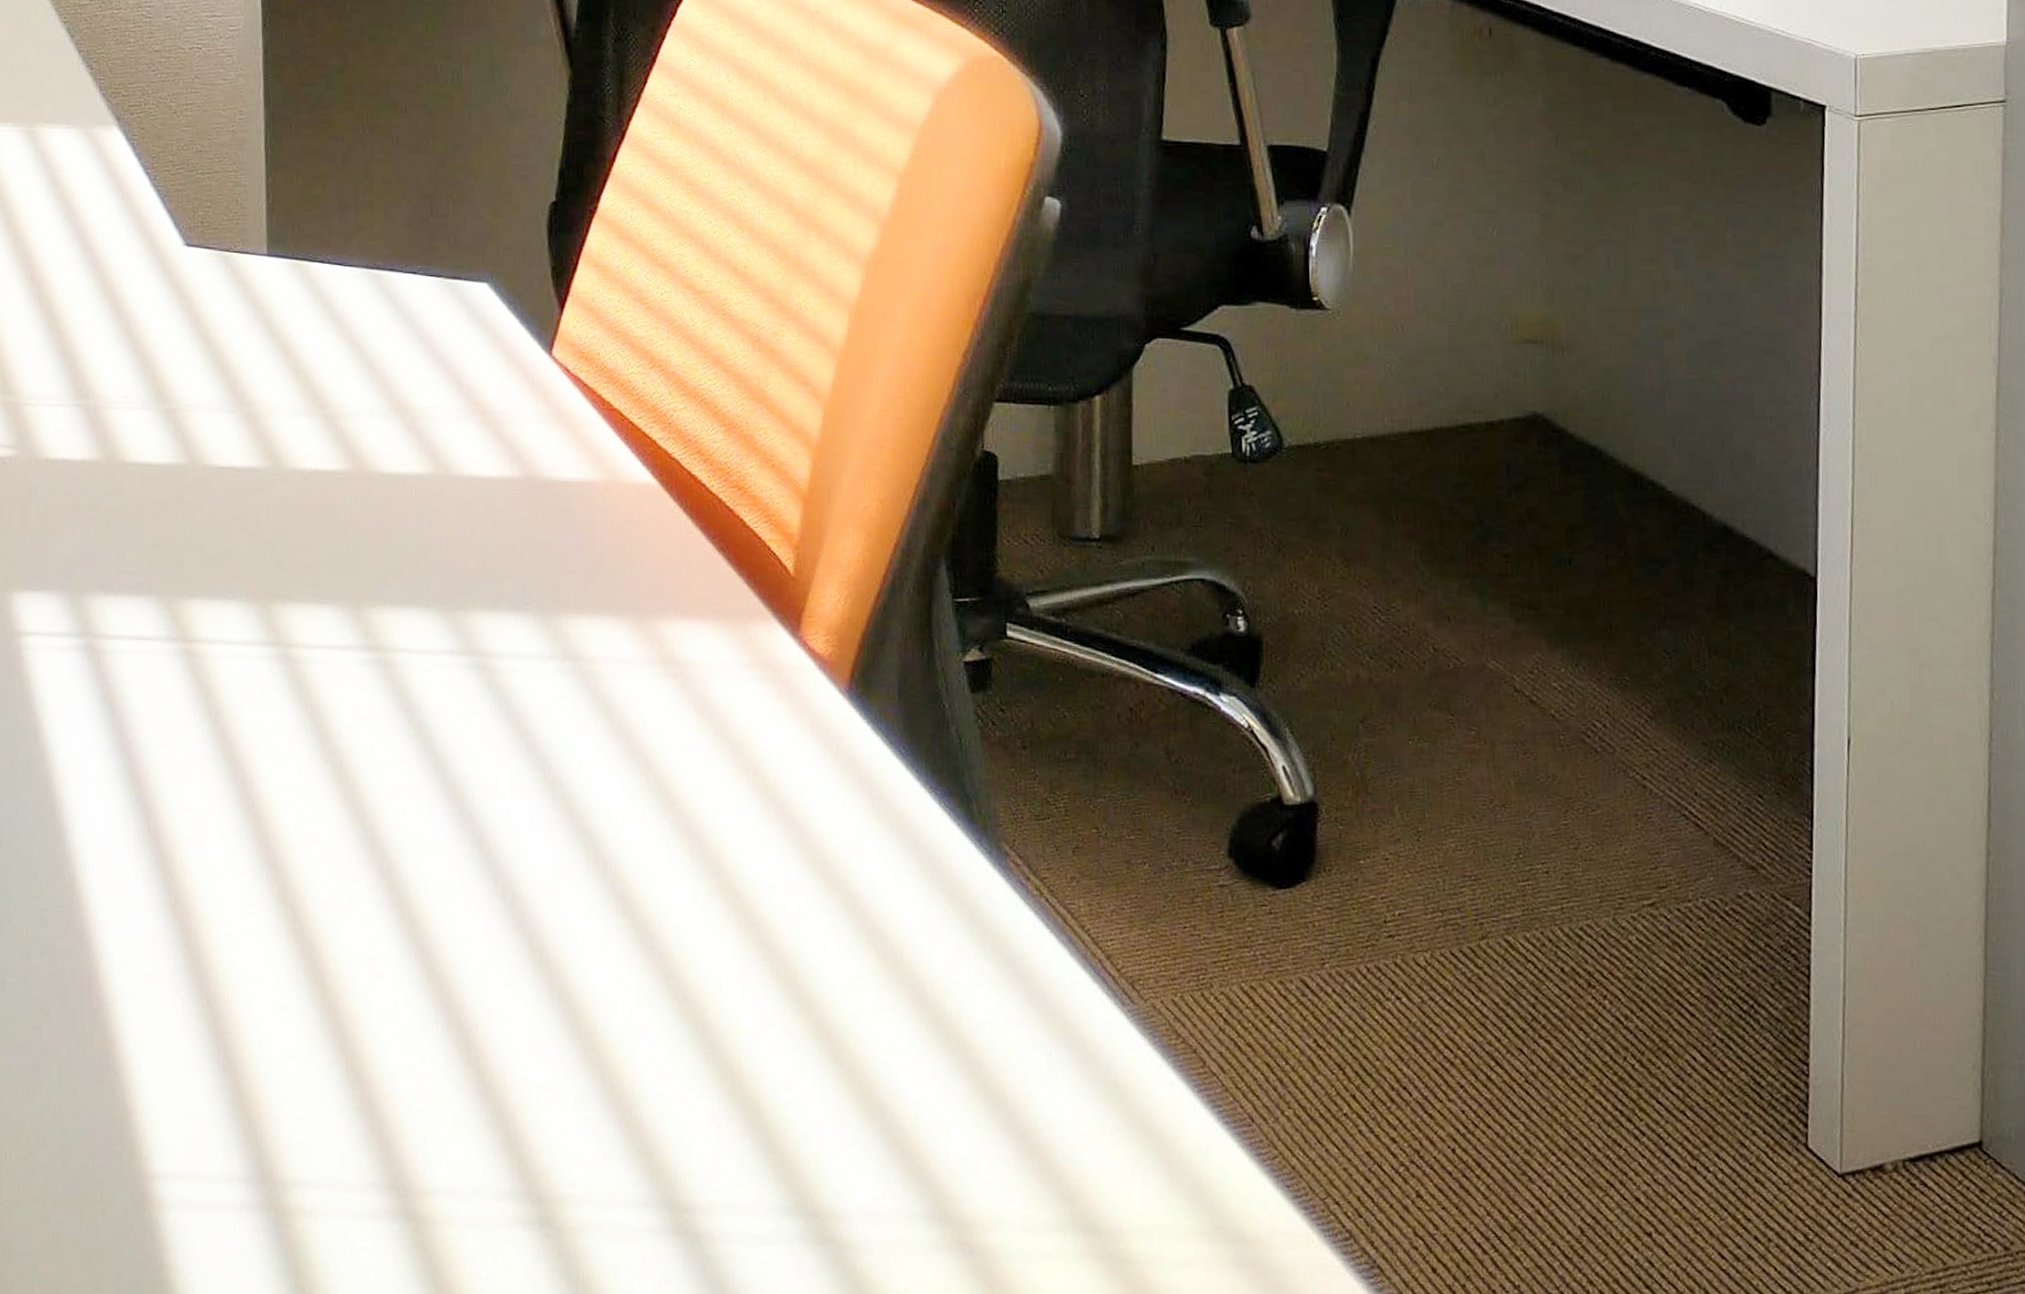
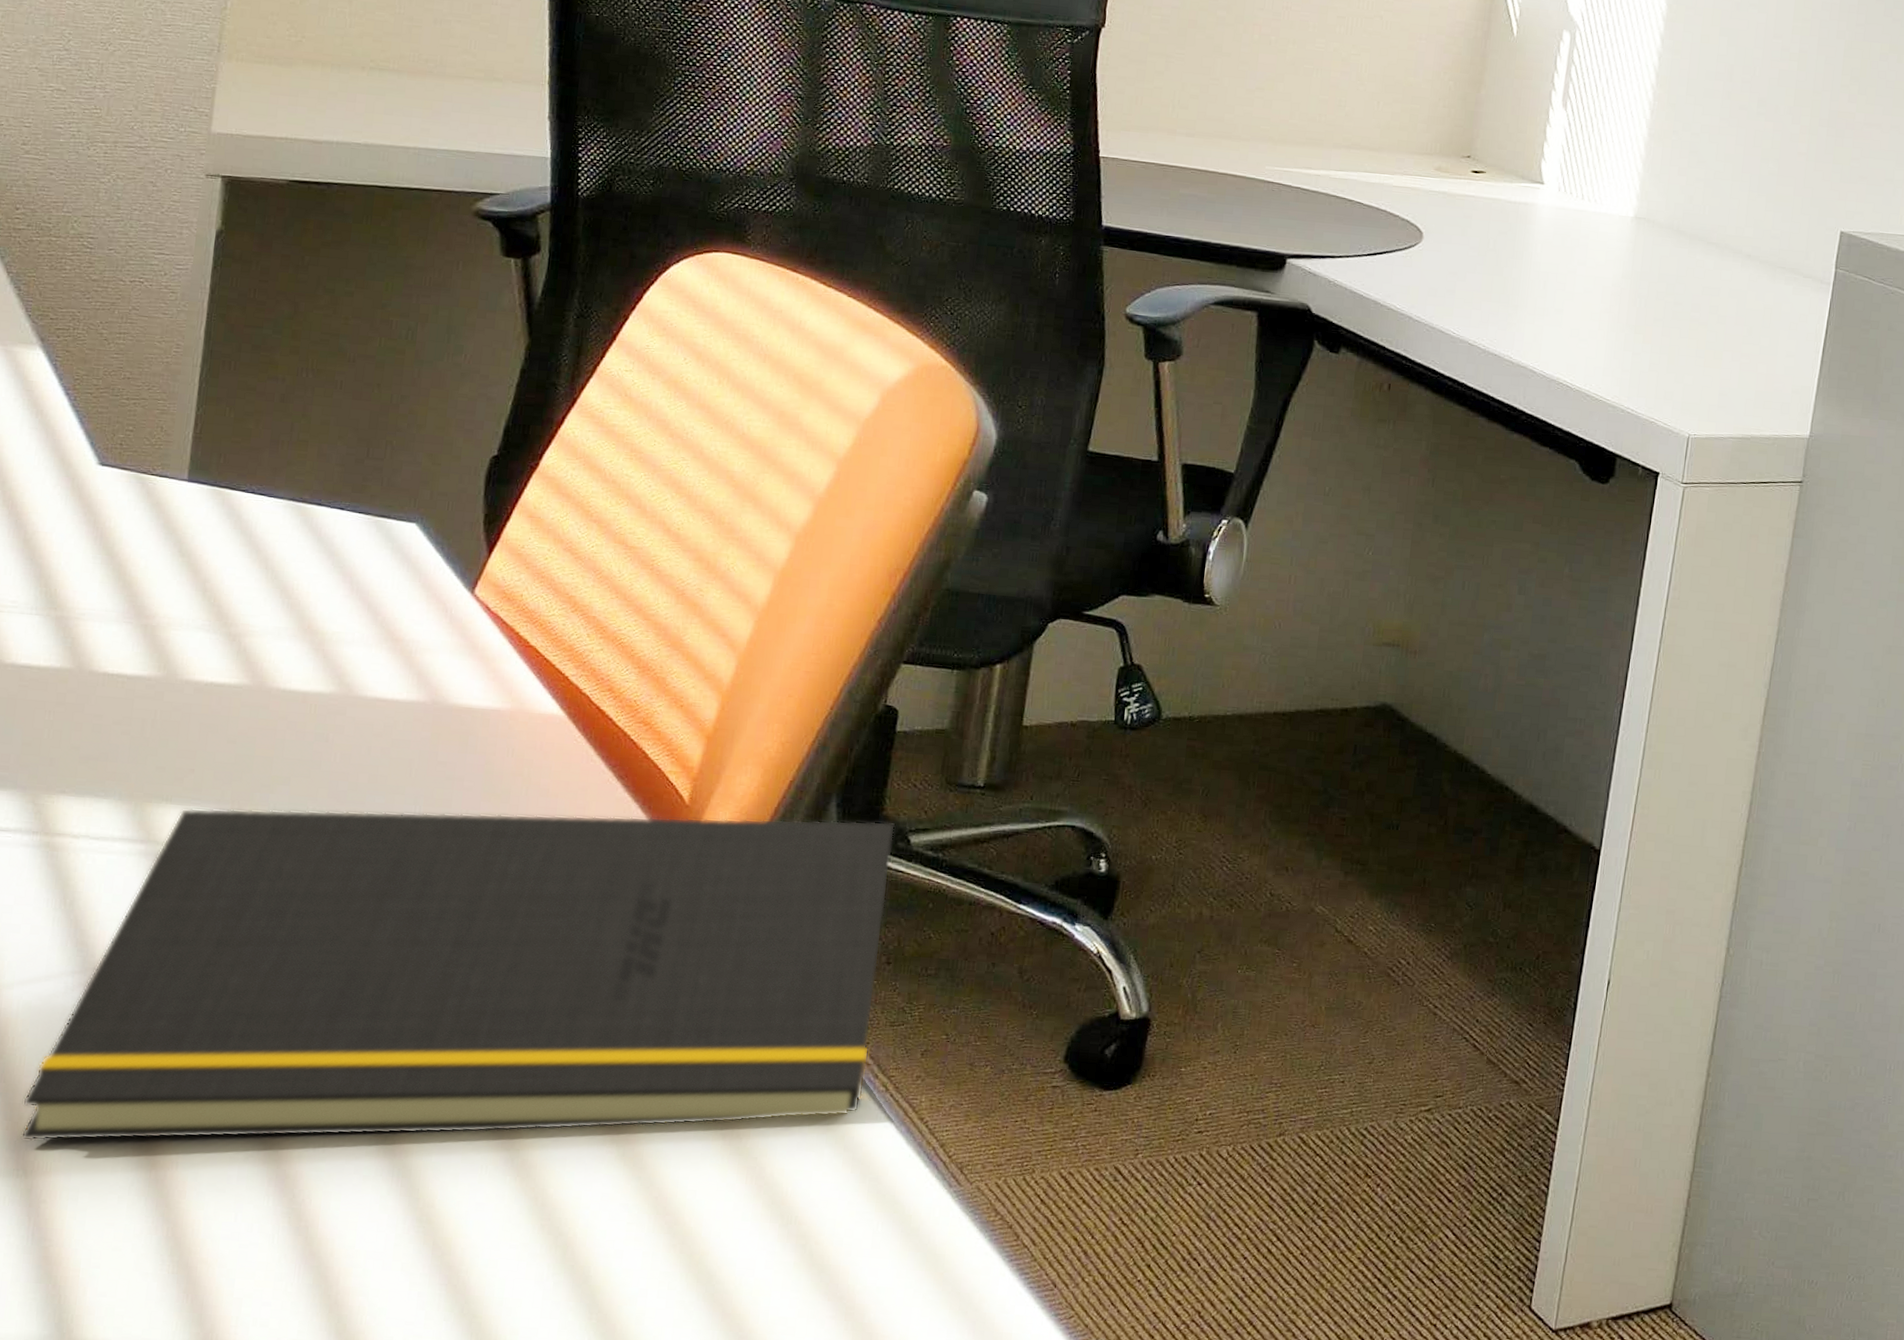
notepad: none [197,584,1017,969] -> present [20,808,896,1142]

